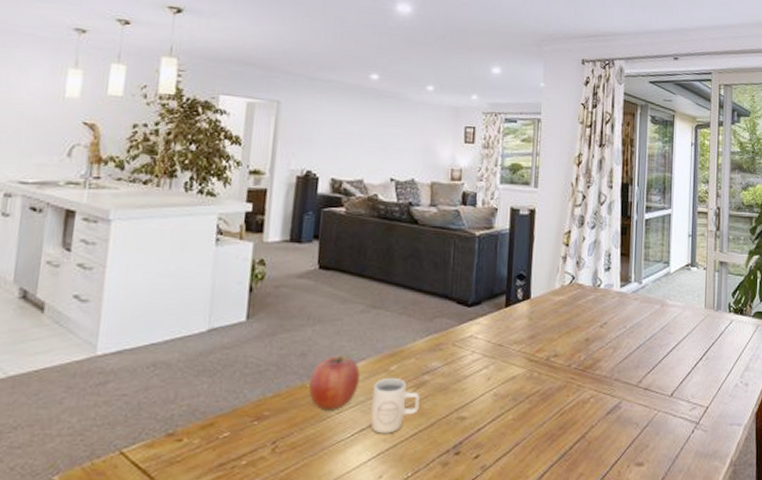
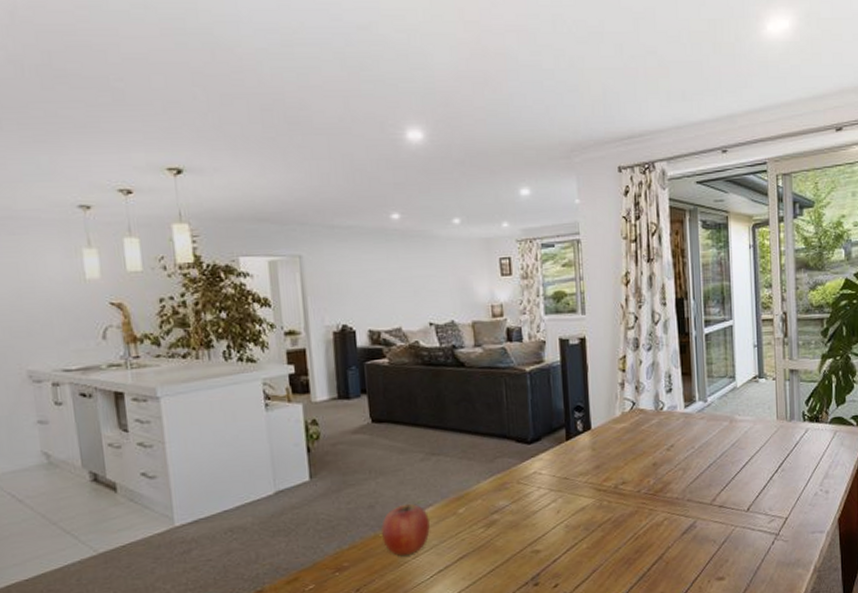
mug: present [370,377,421,434] -> none [444,519,493,573]

